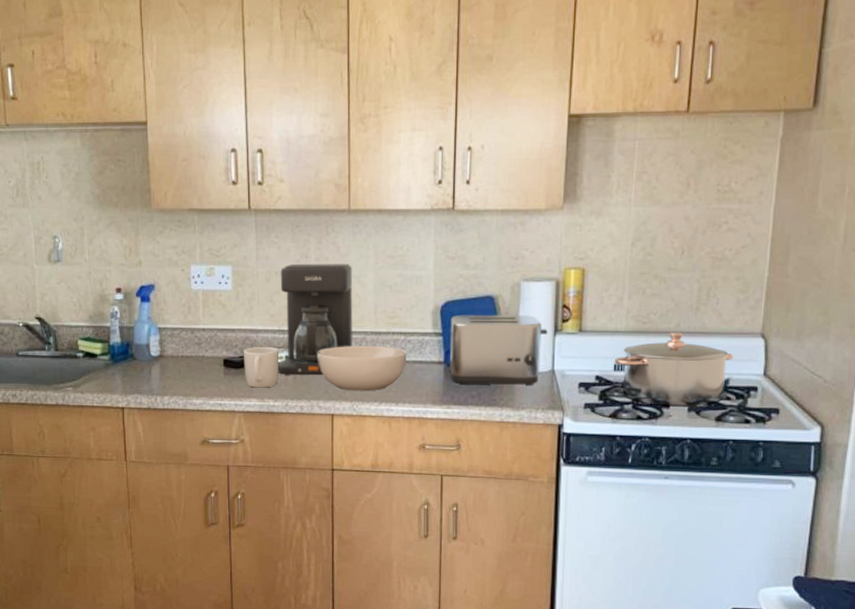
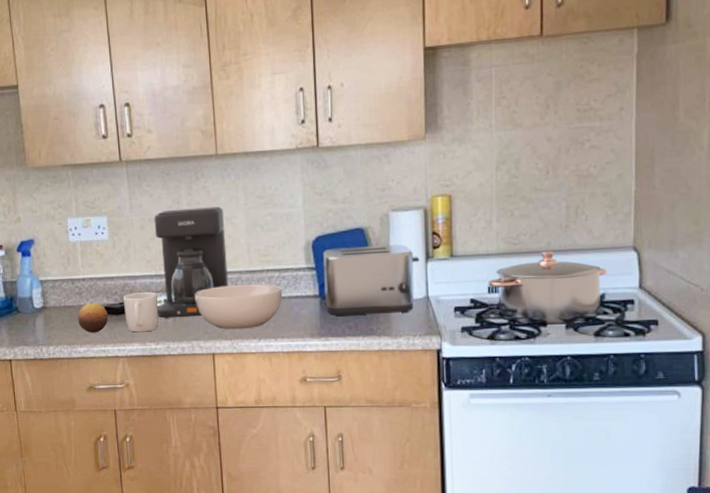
fruit: none [196,353,227,386] -> present [78,302,109,333]

